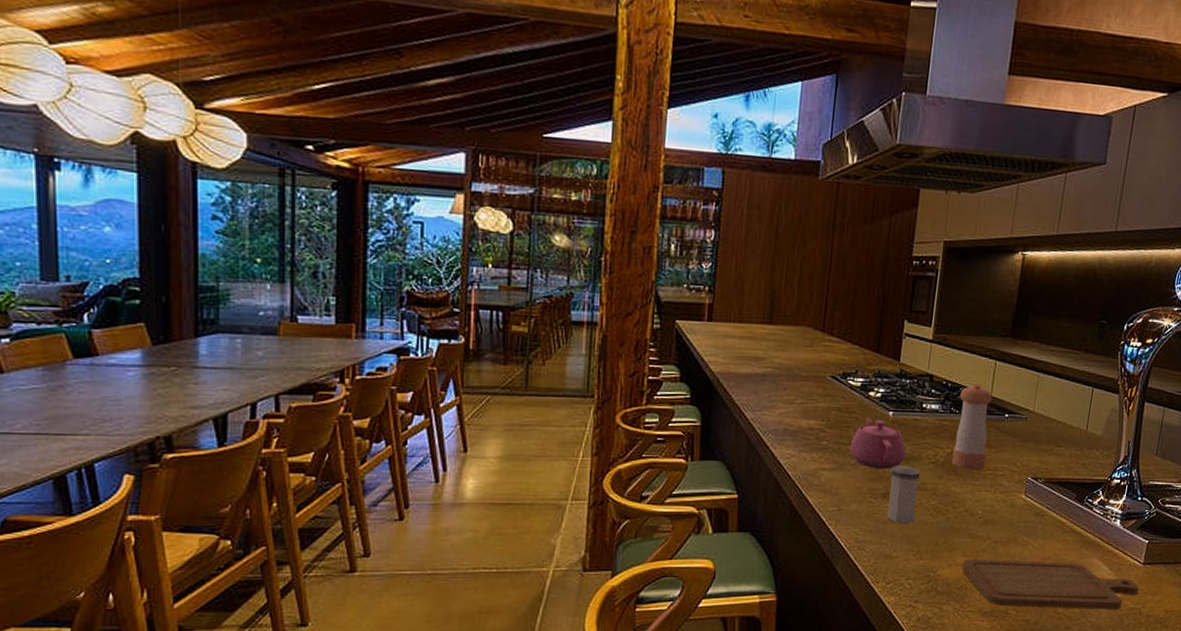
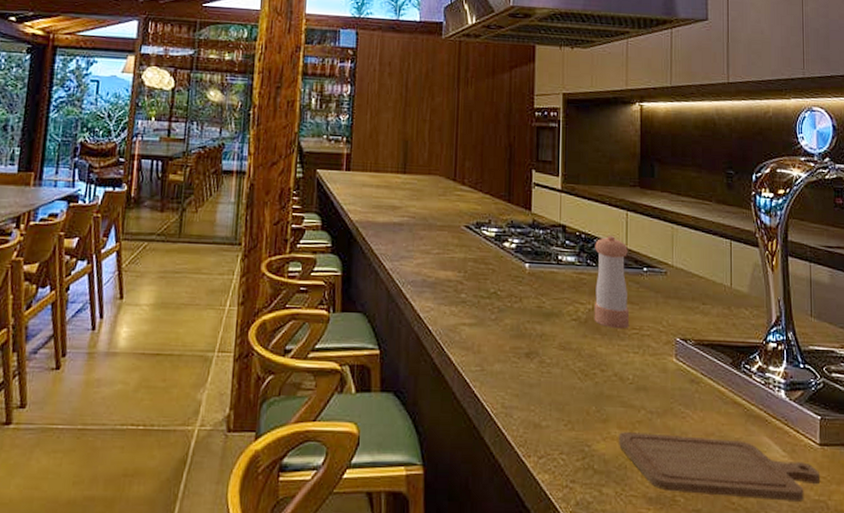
teapot: present [849,418,906,469] -> none [489,269,547,325]
salt shaker: present [887,465,920,524] -> none [533,321,563,389]

